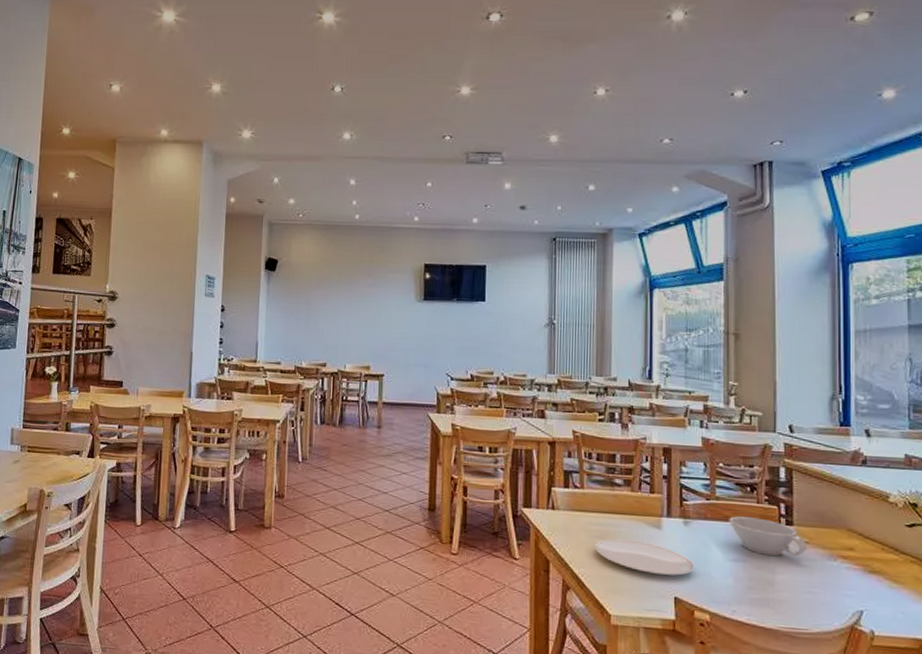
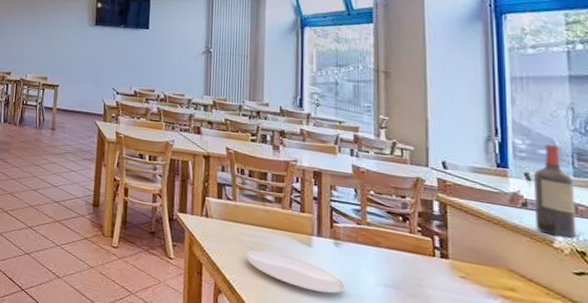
cup: present [729,516,807,556] -> none [380,243,464,290]
wine bottle: none [874,397,910,492] -> present [534,143,577,240]

